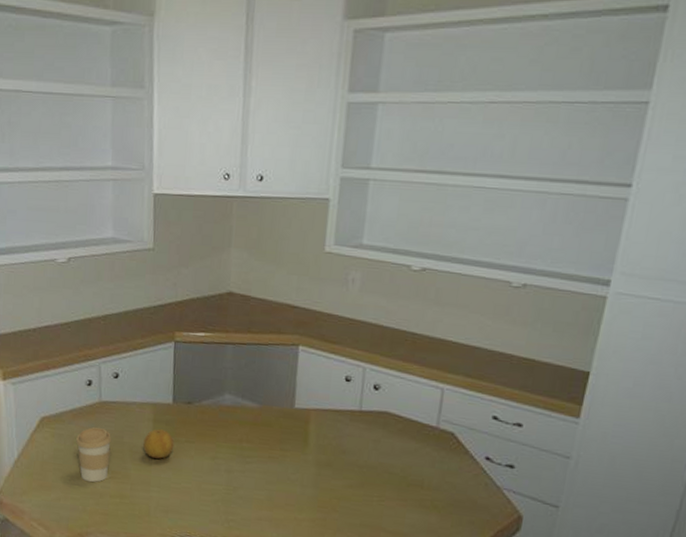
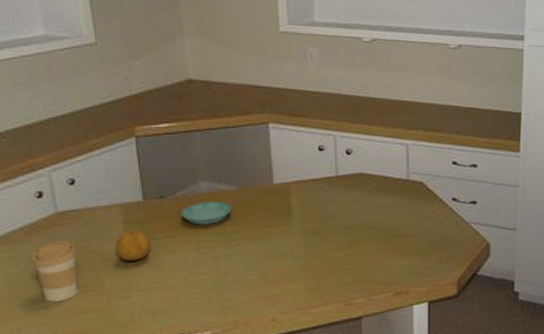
saucer: none [203,414,251,438] -> present [180,201,232,225]

